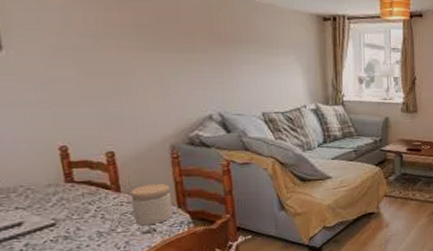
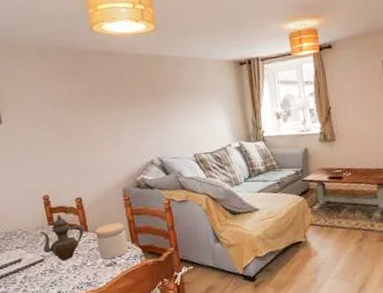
teapot: none [51,170,116,226] -> present [39,214,85,261]

